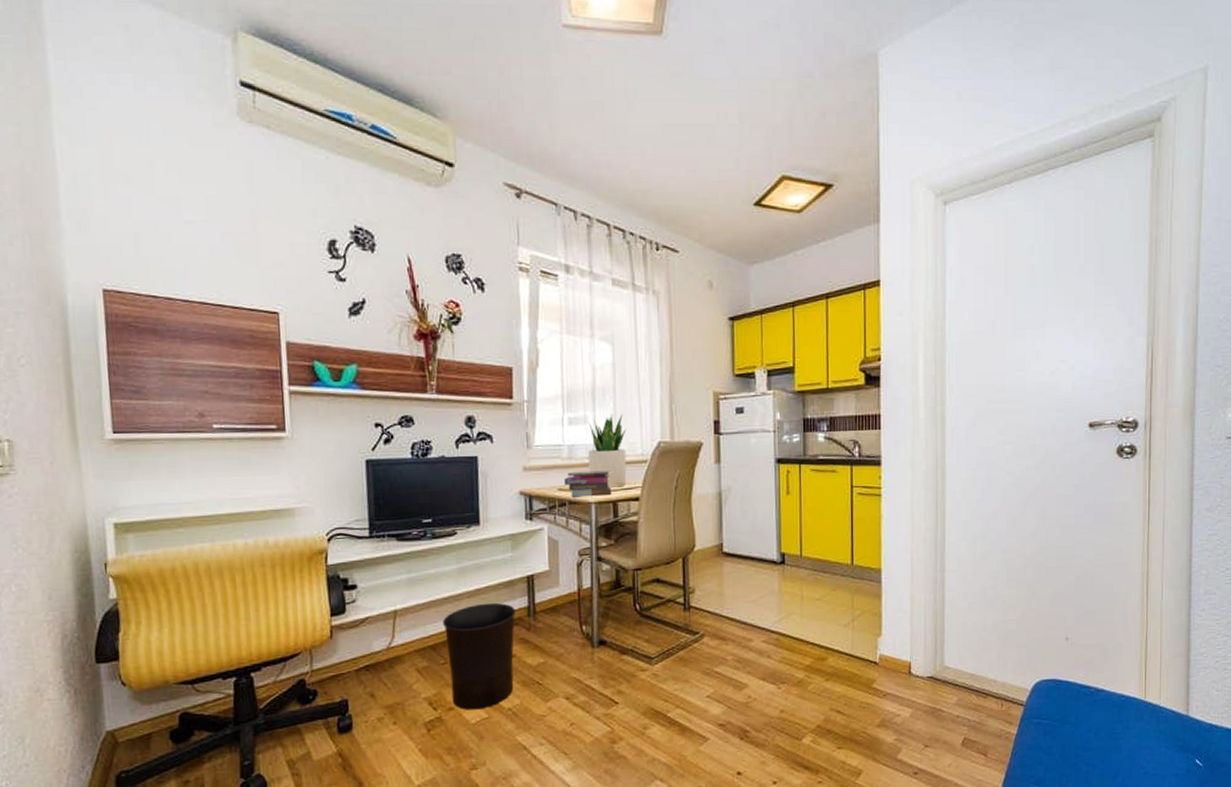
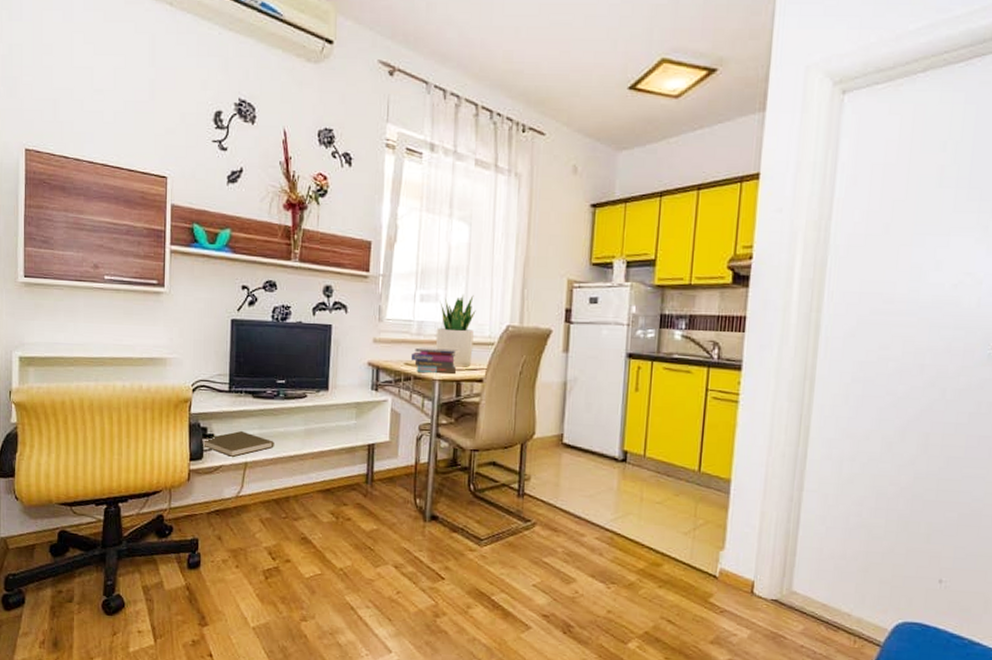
book: none [345,578,425,607] -> present [203,431,274,457]
waste bin: present [443,602,516,710] -> none [287,465,355,566]

